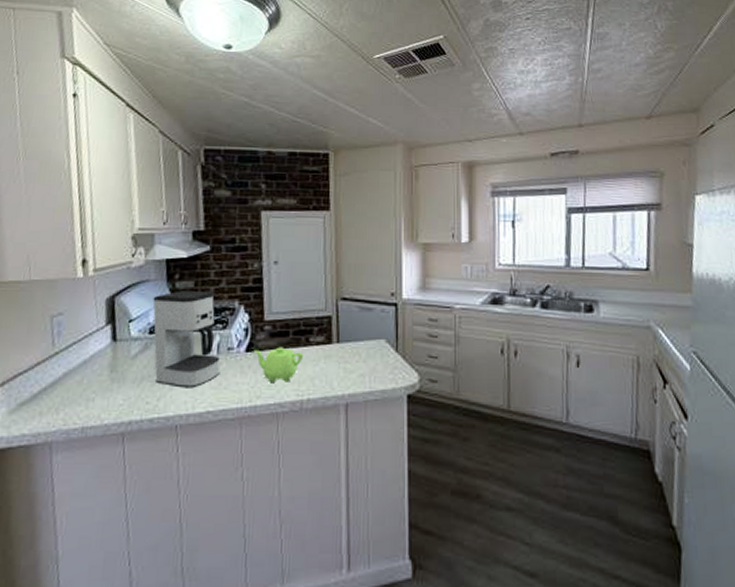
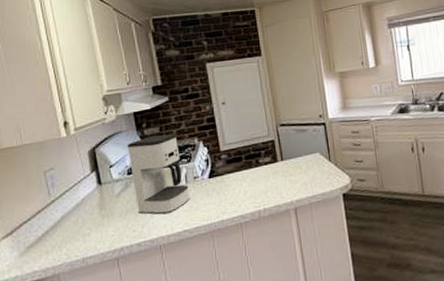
teapot: present [253,347,304,382] -> none [215,170,257,200]

